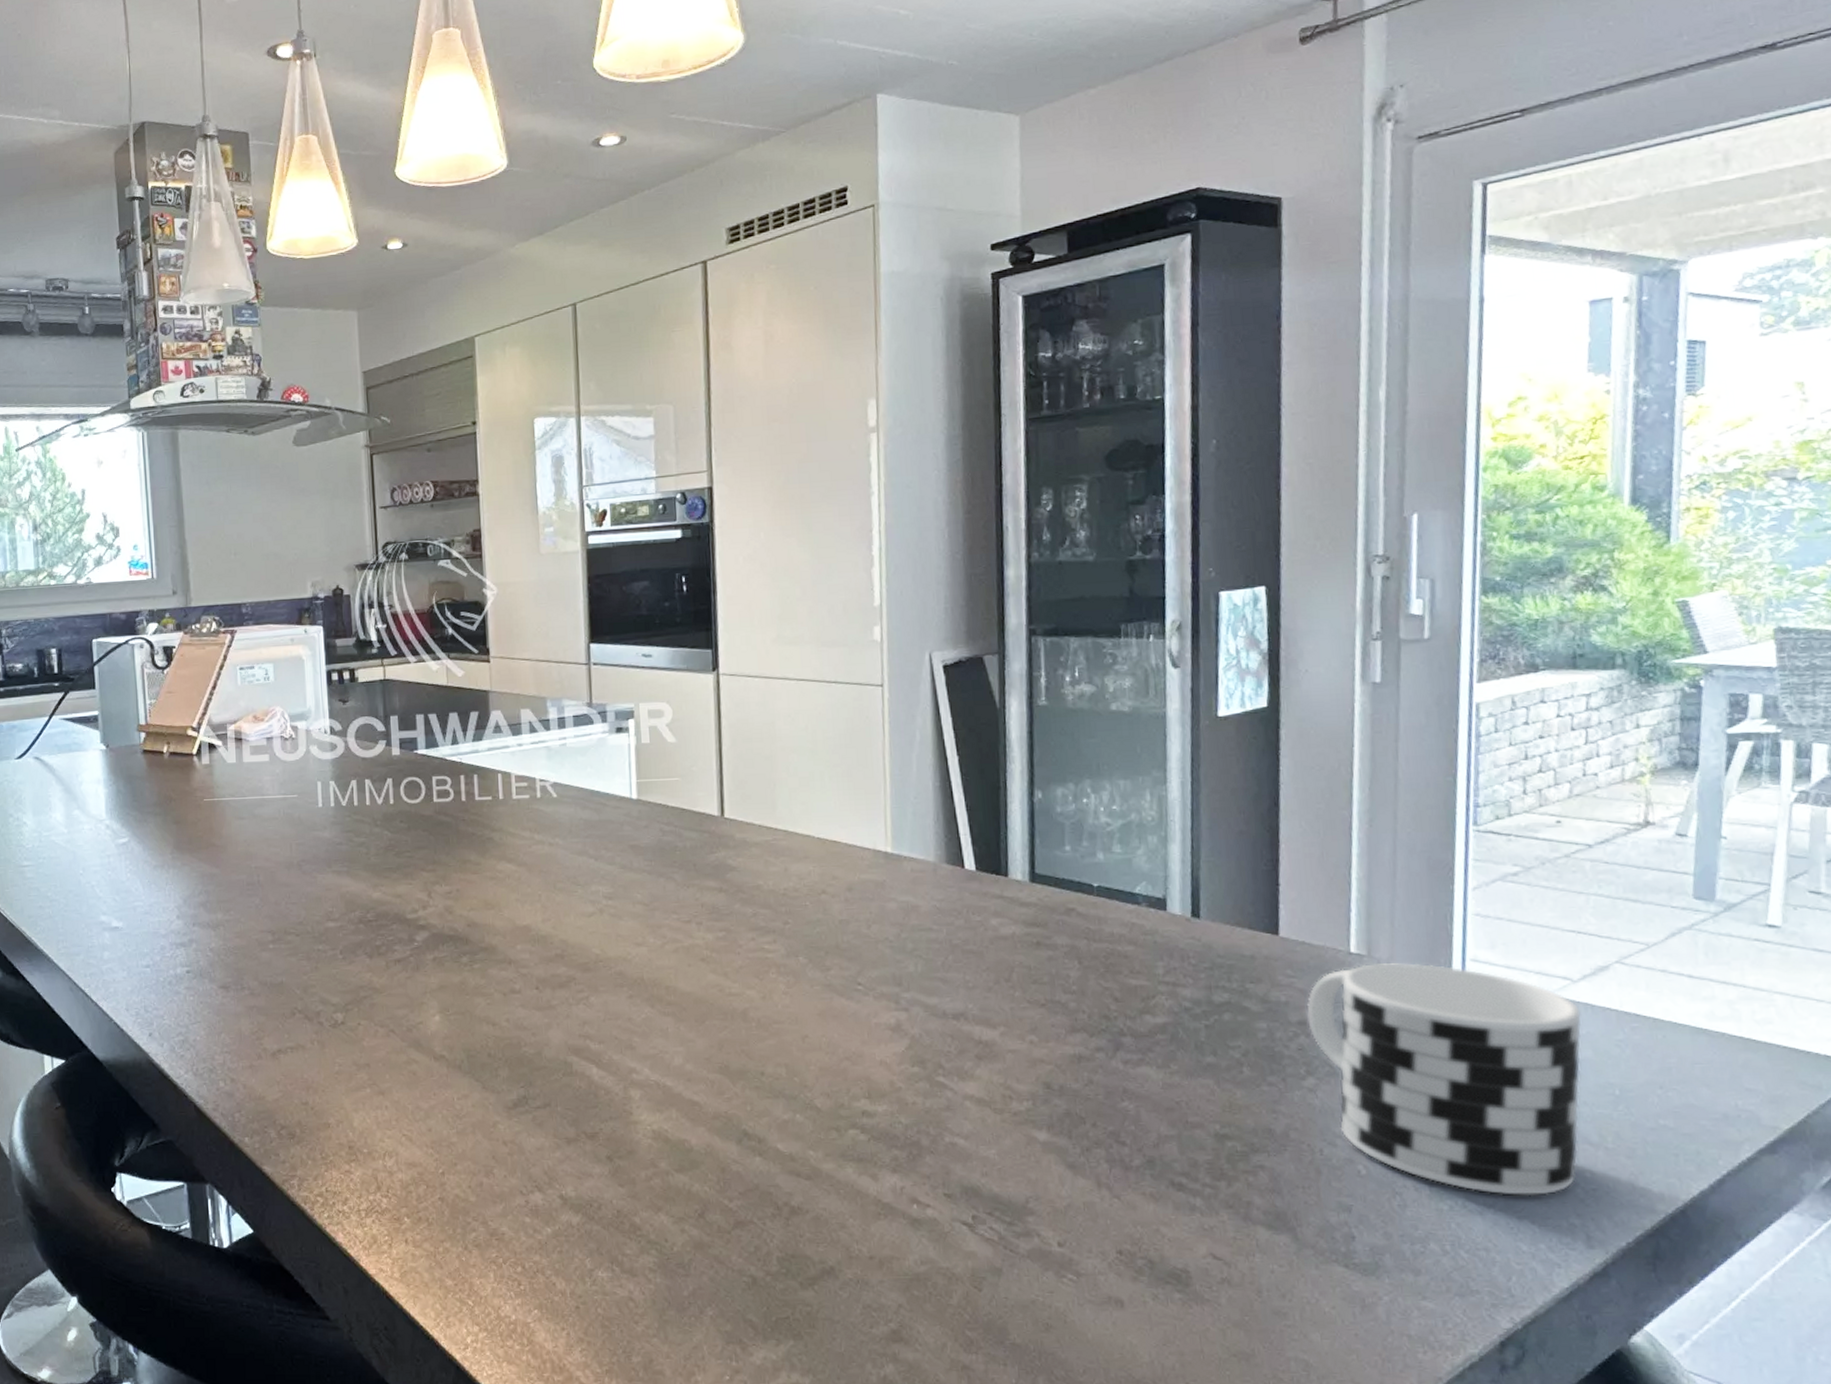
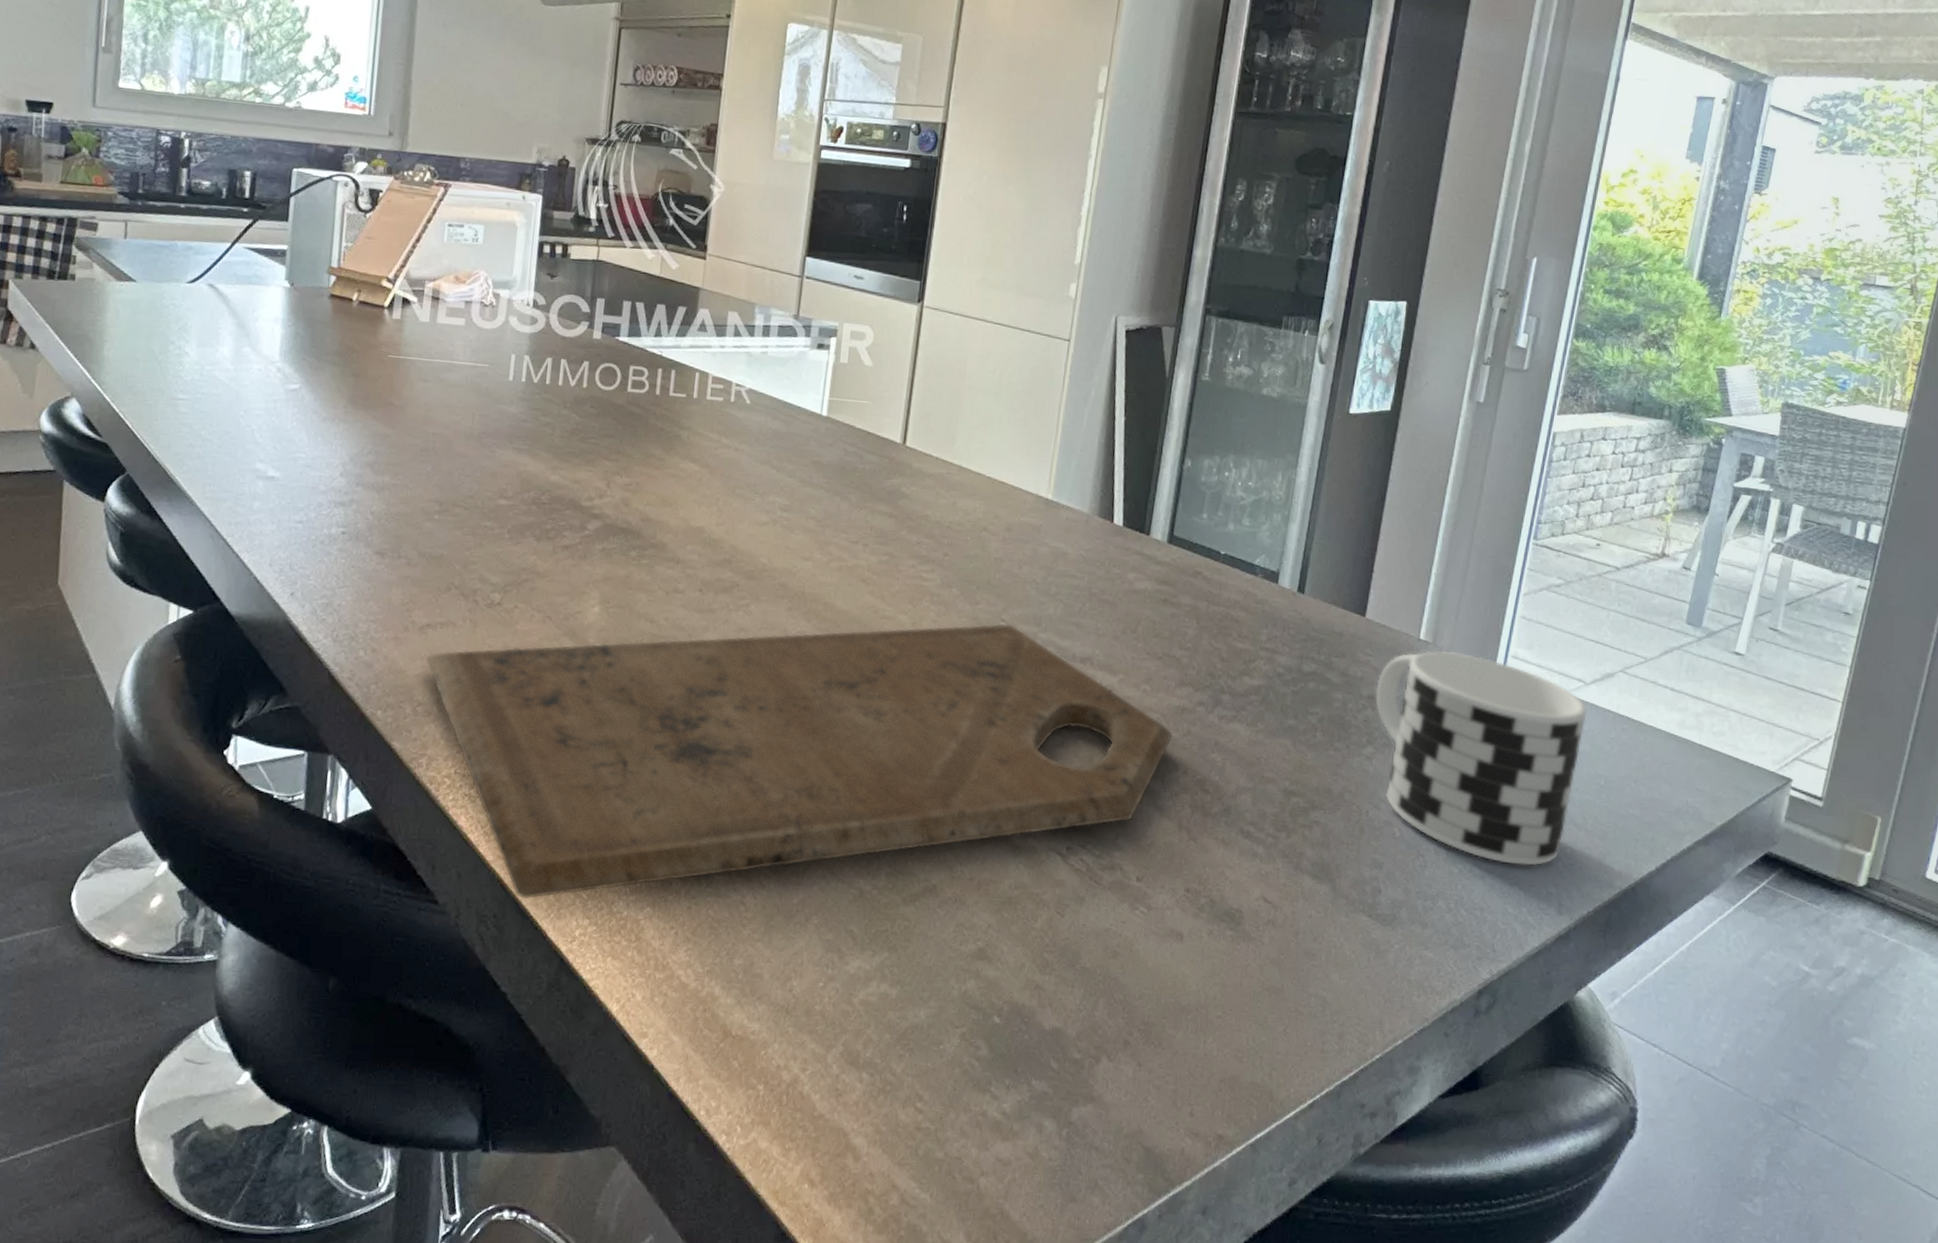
cutting board: none [281,987,1074,1310] -> present [424,623,1174,900]

